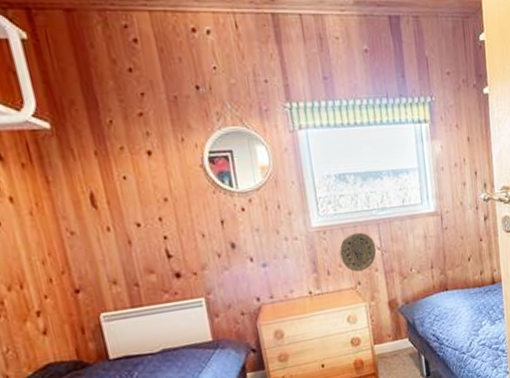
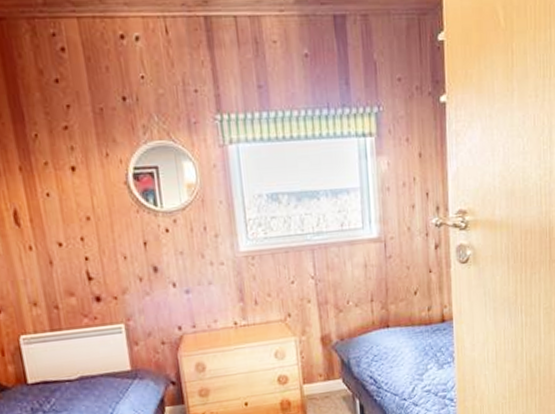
decorative plate: present [339,232,377,272] -> none [269,258,310,303]

